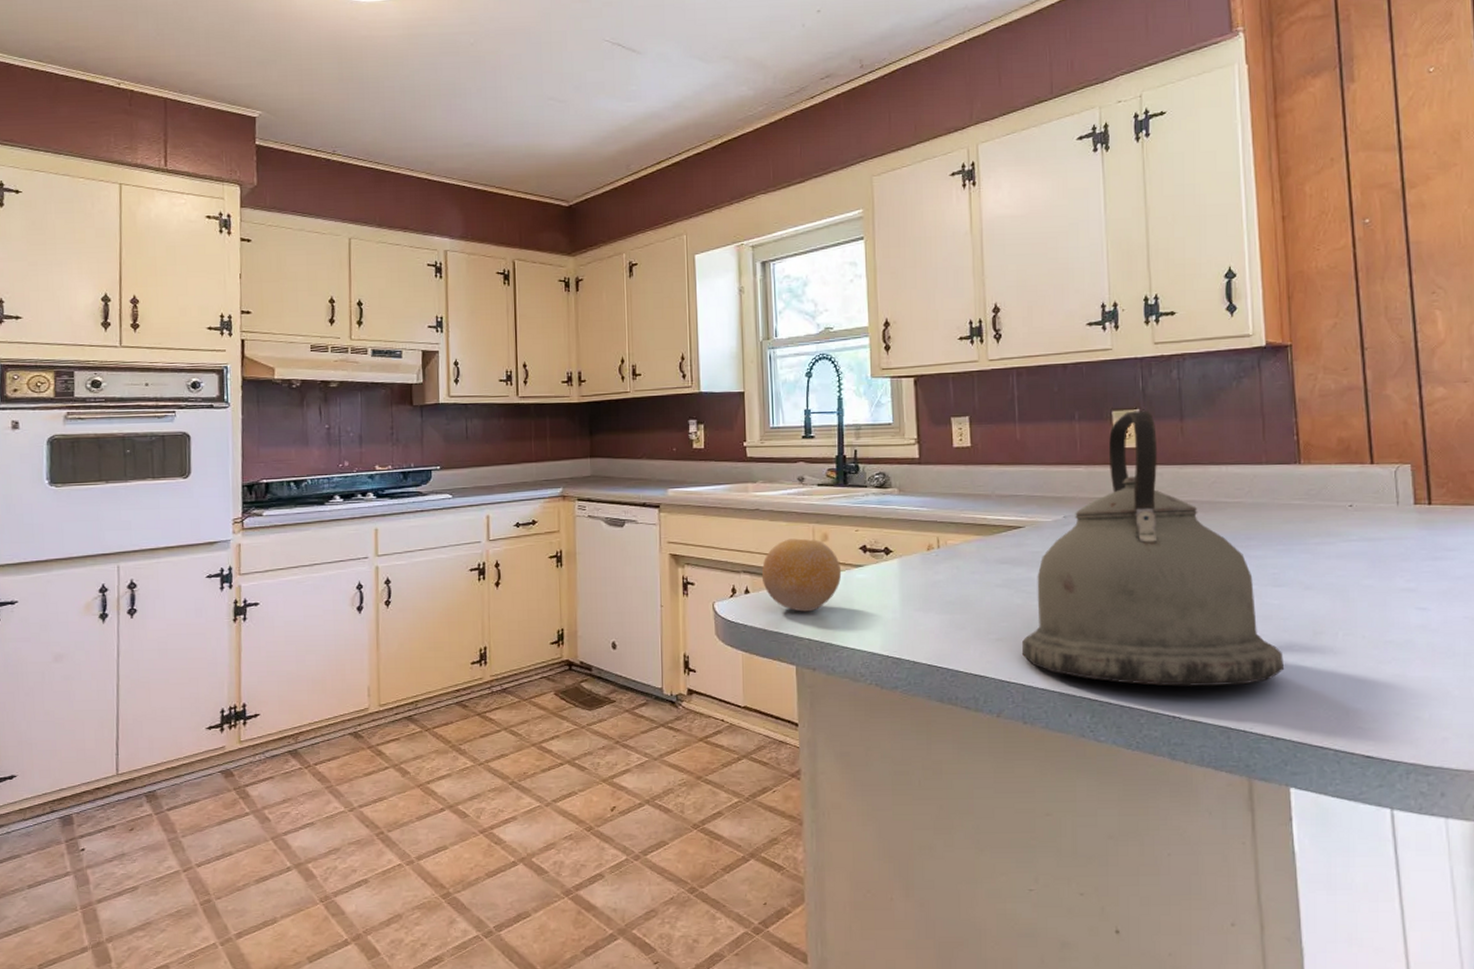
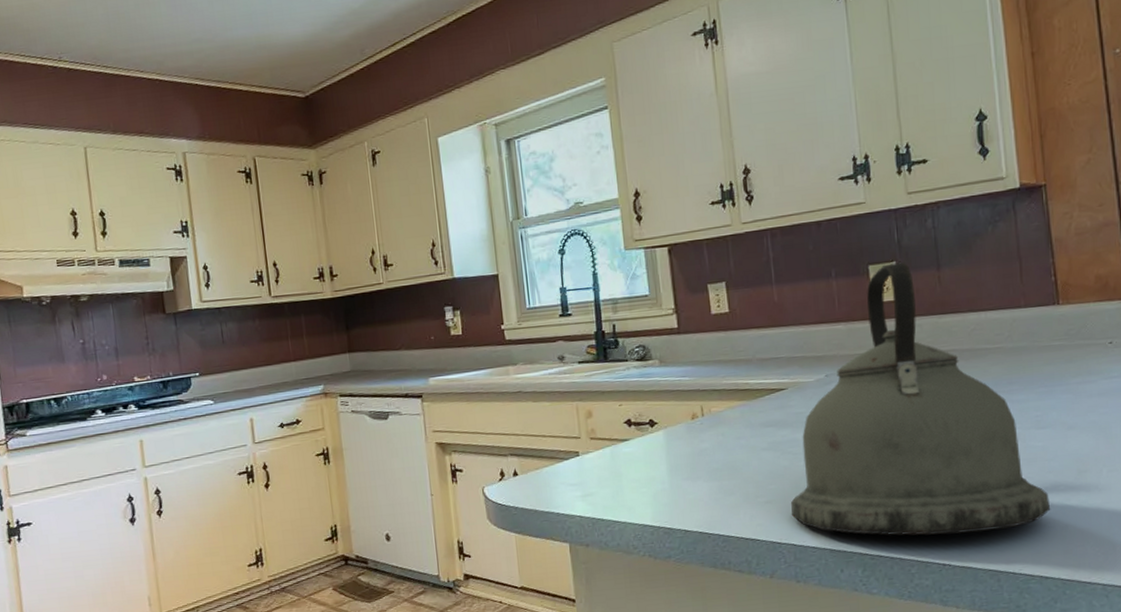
fruit: present [761,538,842,612] -> none [528,417,609,490]

